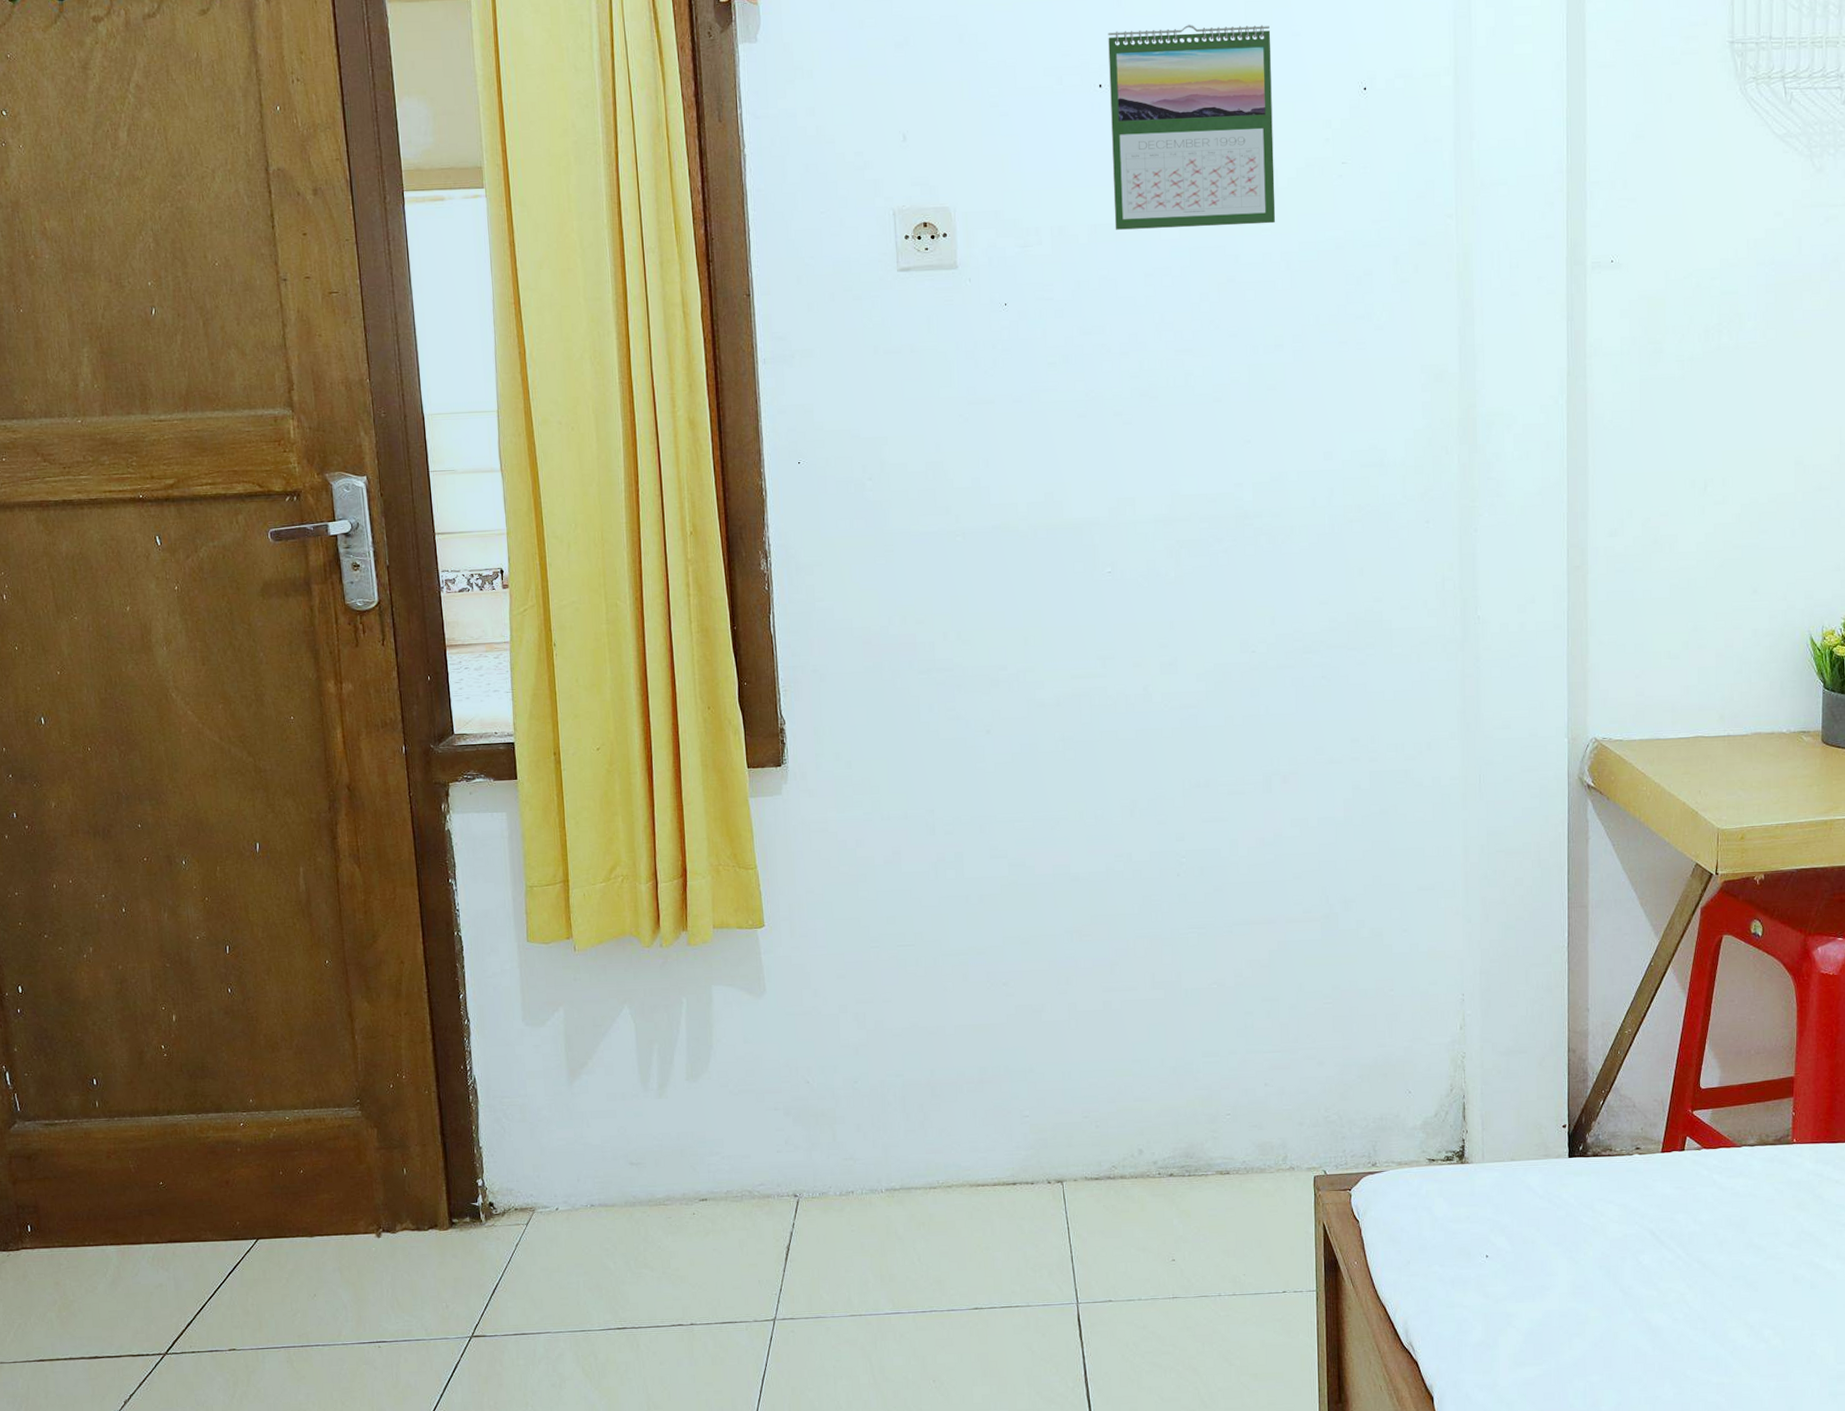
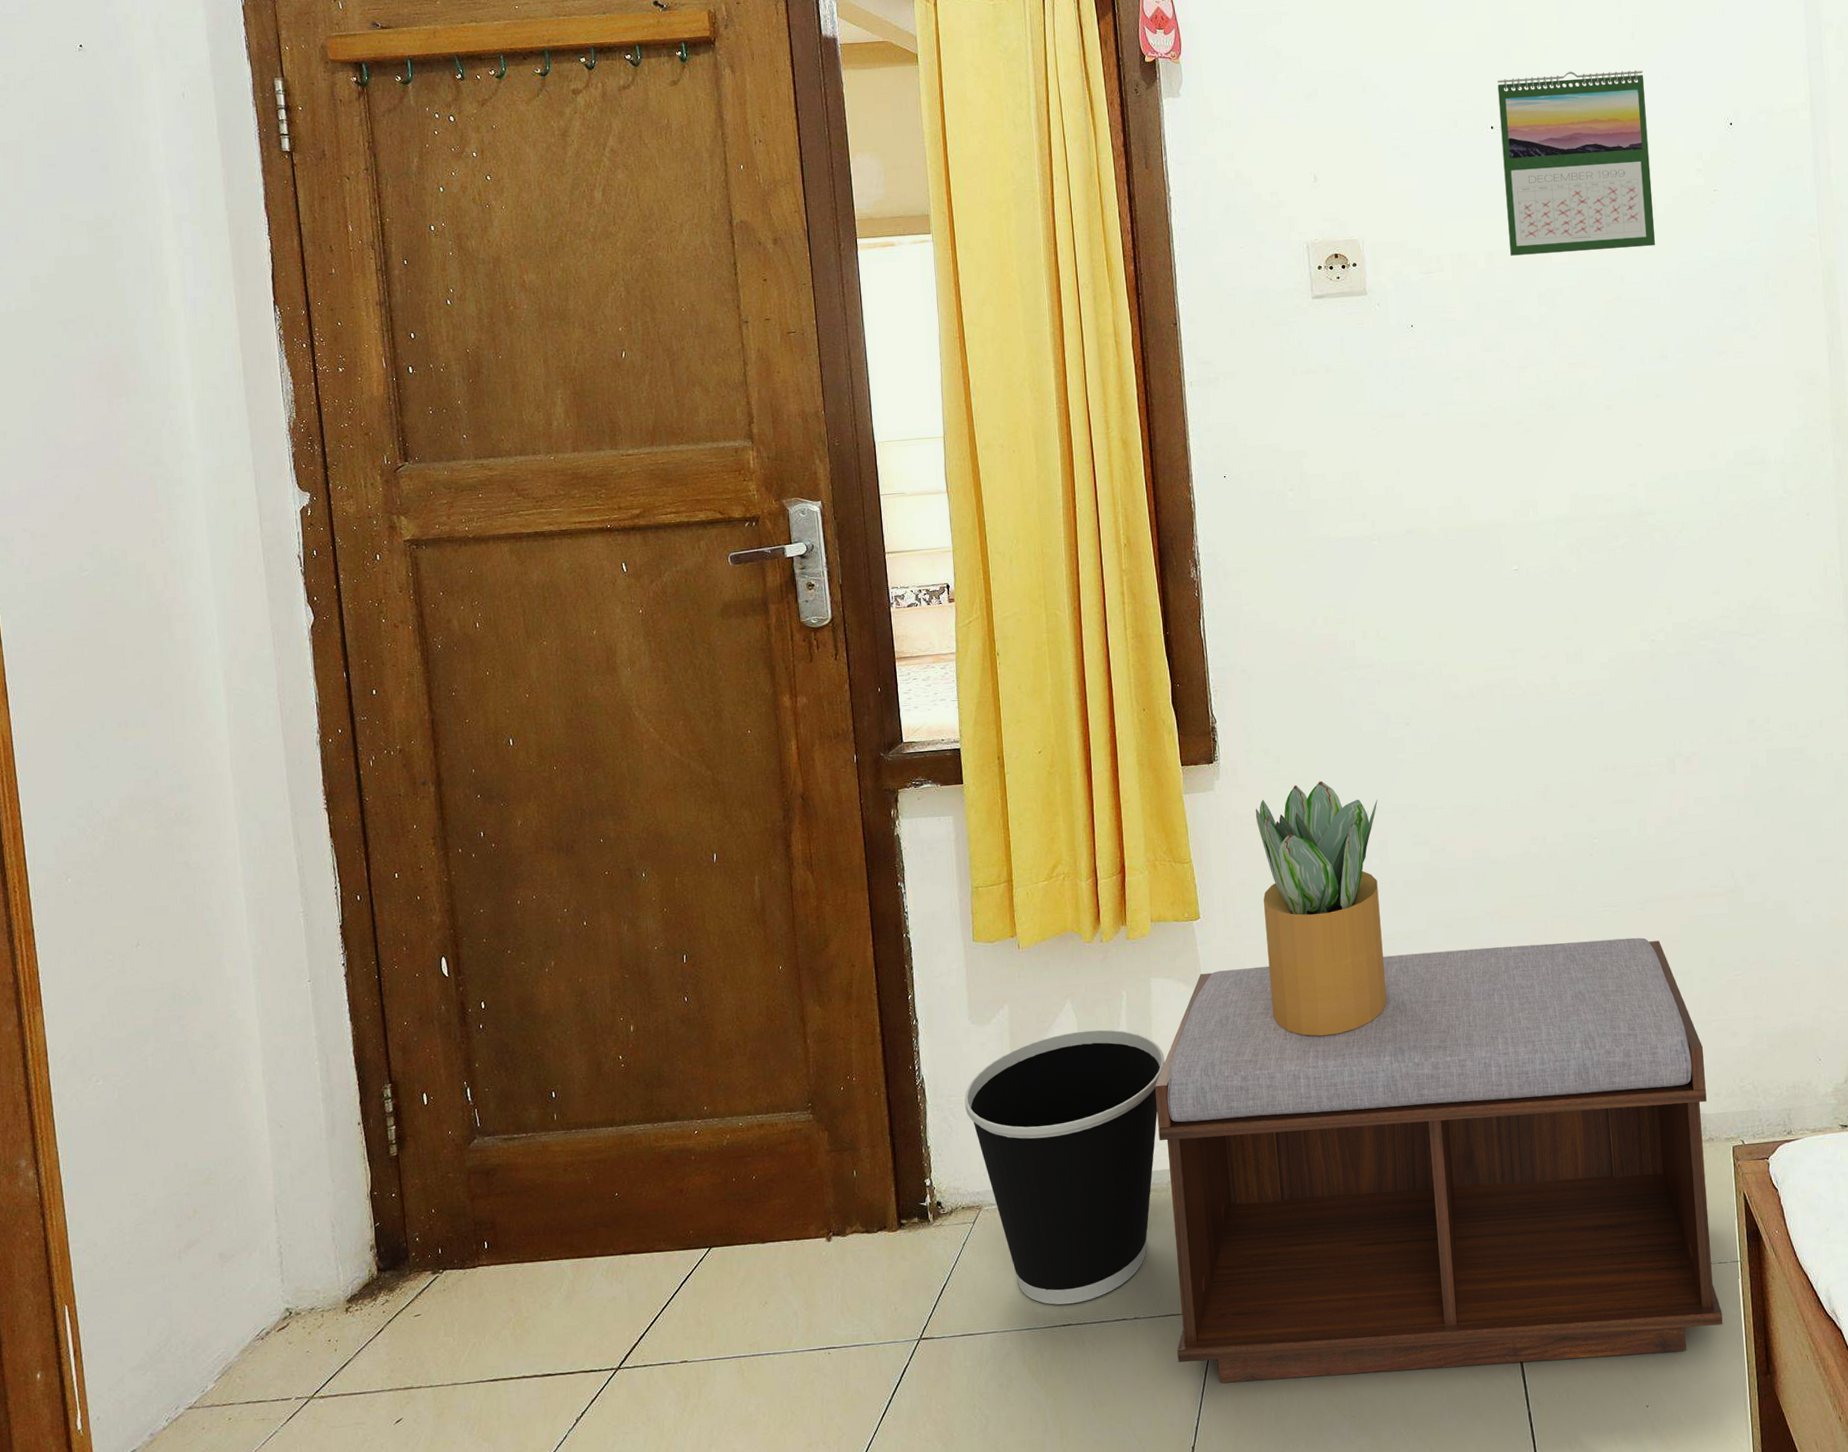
wastebasket: none [518,1036,726,1309] -> present [964,1029,1165,1305]
bench: none [715,961,1296,1390] -> present [1155,937,1723,1383]
potted plant: none [824,788,958,1051] -> present [1255,780,1387,1037]

